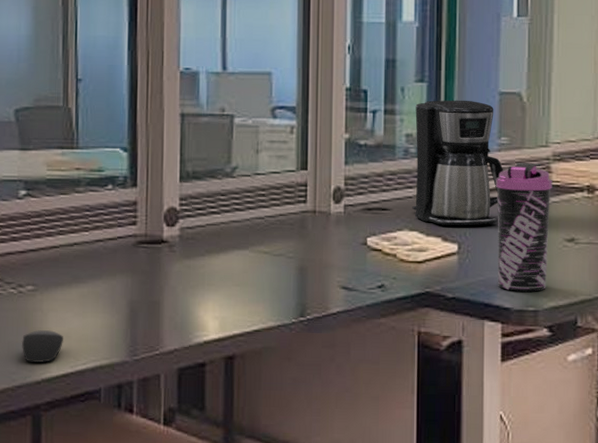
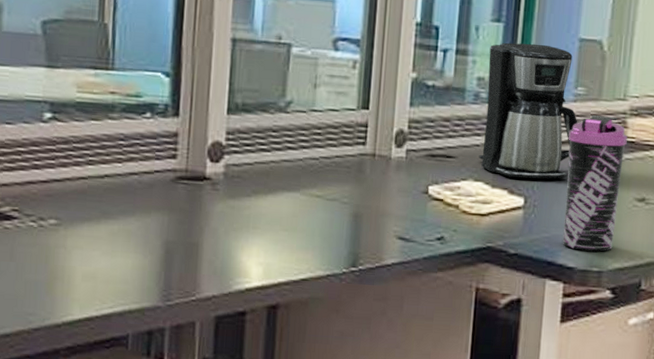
computer mouse: present [21,330,64,363] -> none [40,268,90,305]

